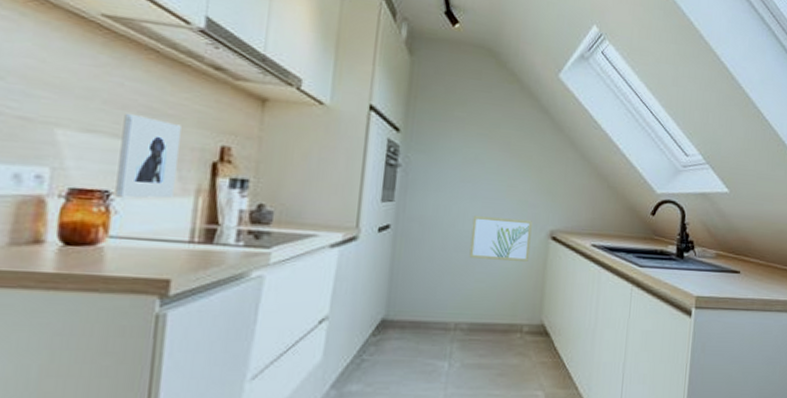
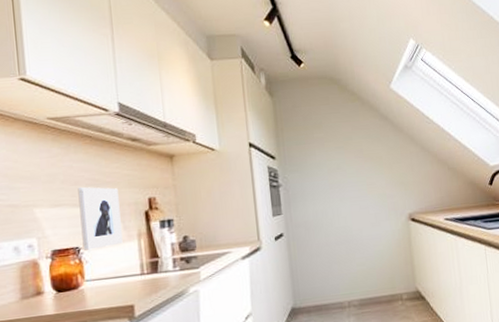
wall art: present [469,216,532,262] -> none [345,209,396,248]

